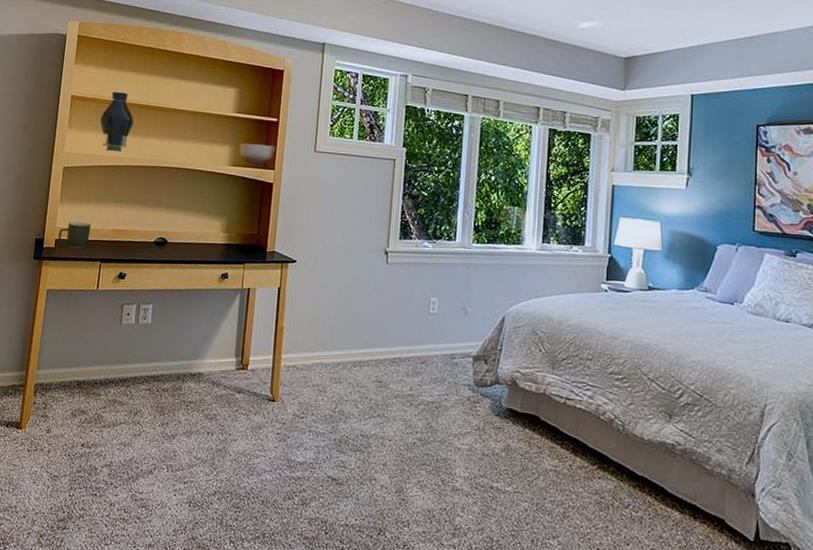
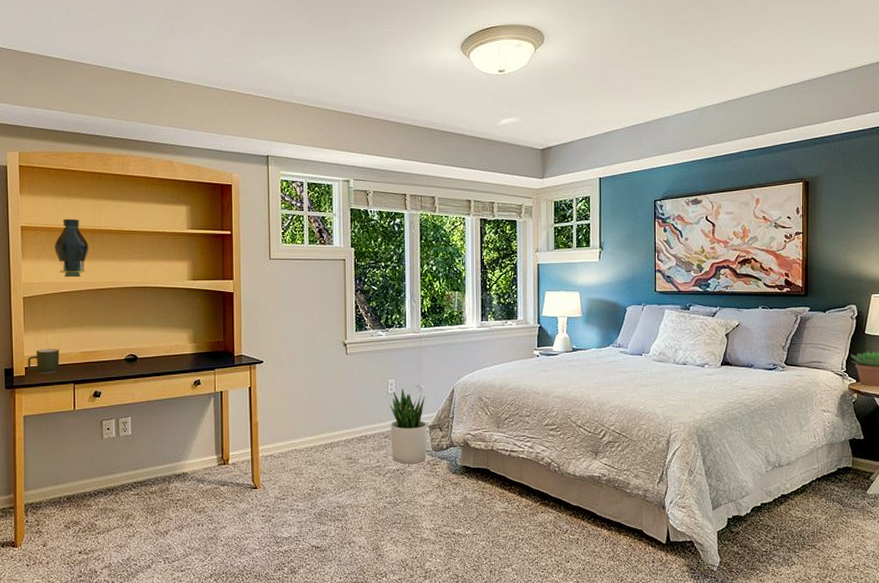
bowl: present [239,143,276,165] -> none [196,257,232,277]
planter: none [427,309,471,399] -> present [389,388,428,465]

